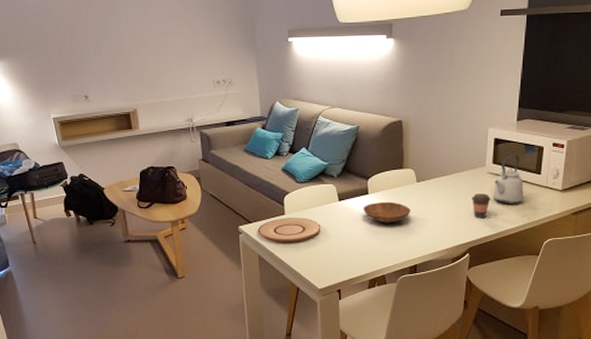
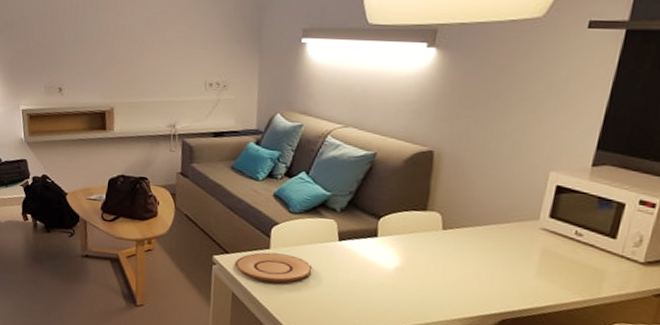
bowl: present [363,201,411,223] -> none [367,248,430,276]
coffee cup: present [472,194,491,219] -> none [513,253,541,287]
kettle: present [492,154,524,204] -> none [542,209,590,273]

